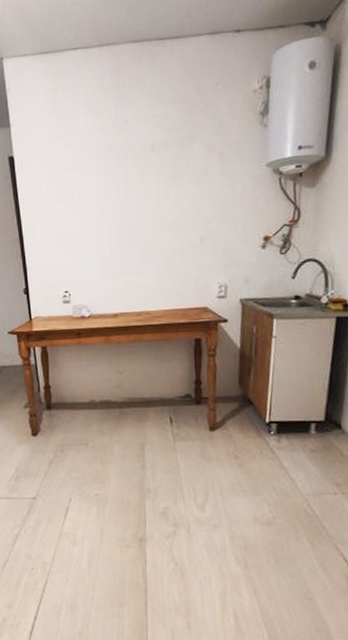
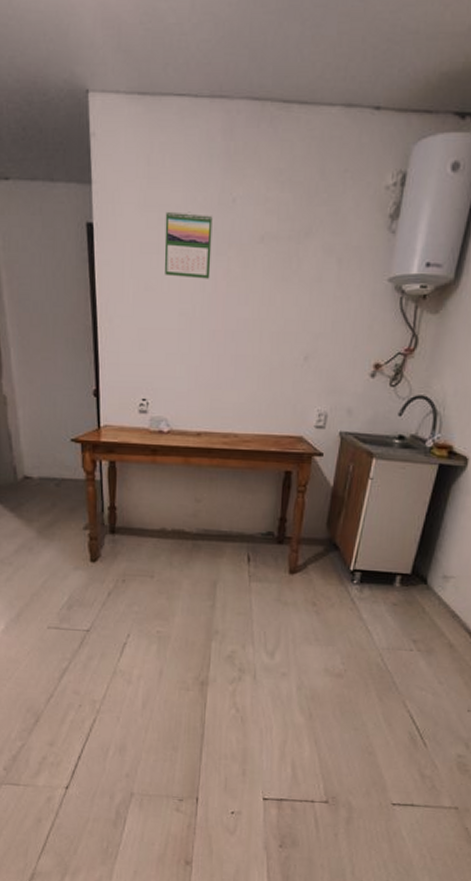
calendar: none [71,135,113,189] -> present [164,211,213,279]

